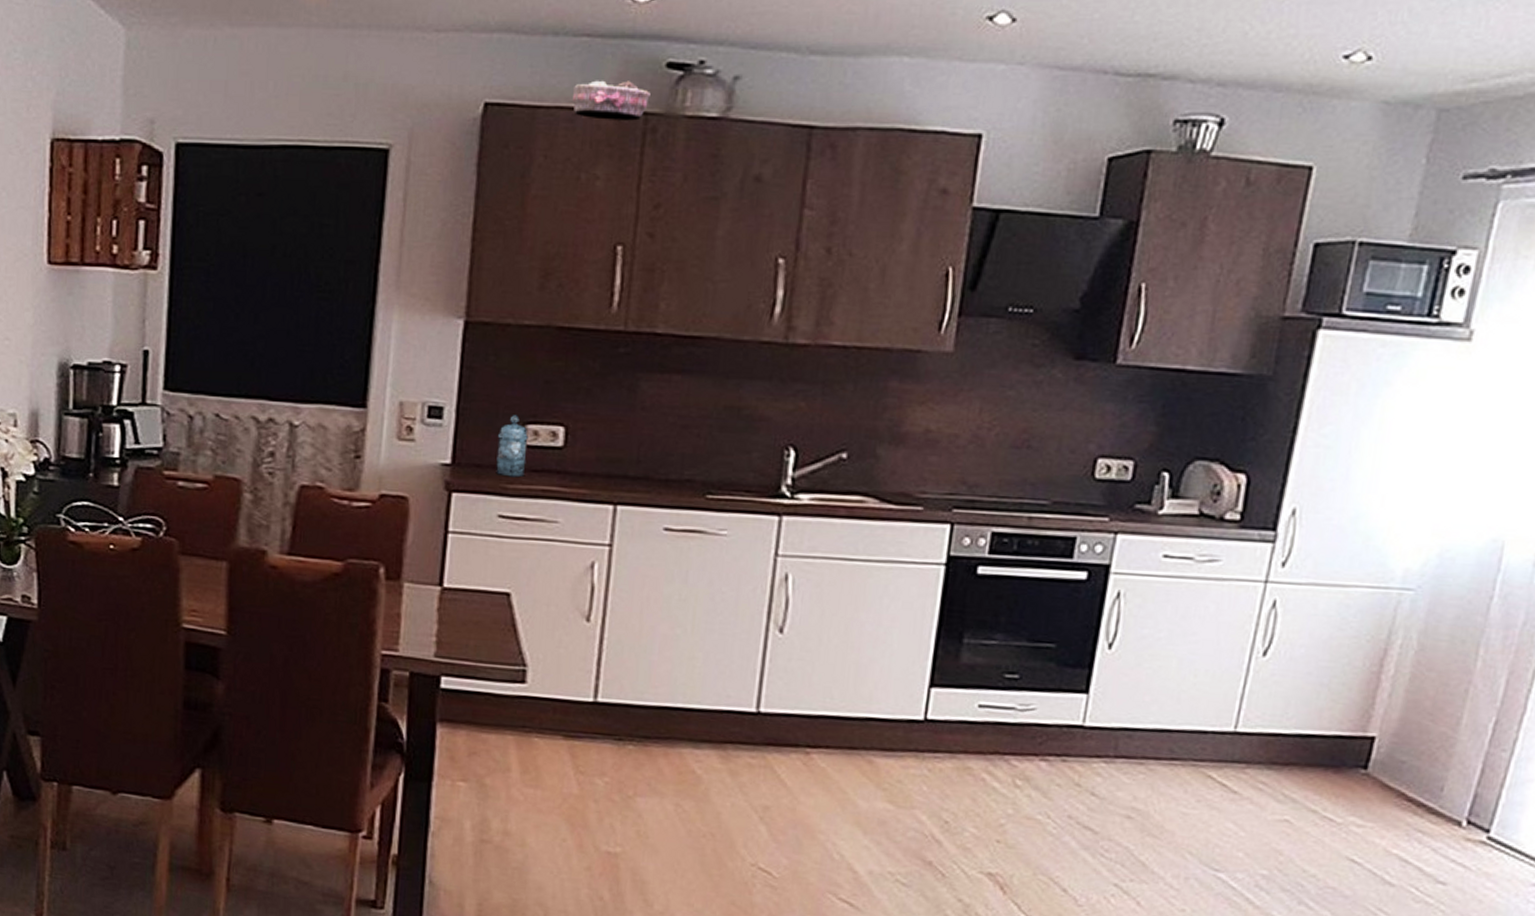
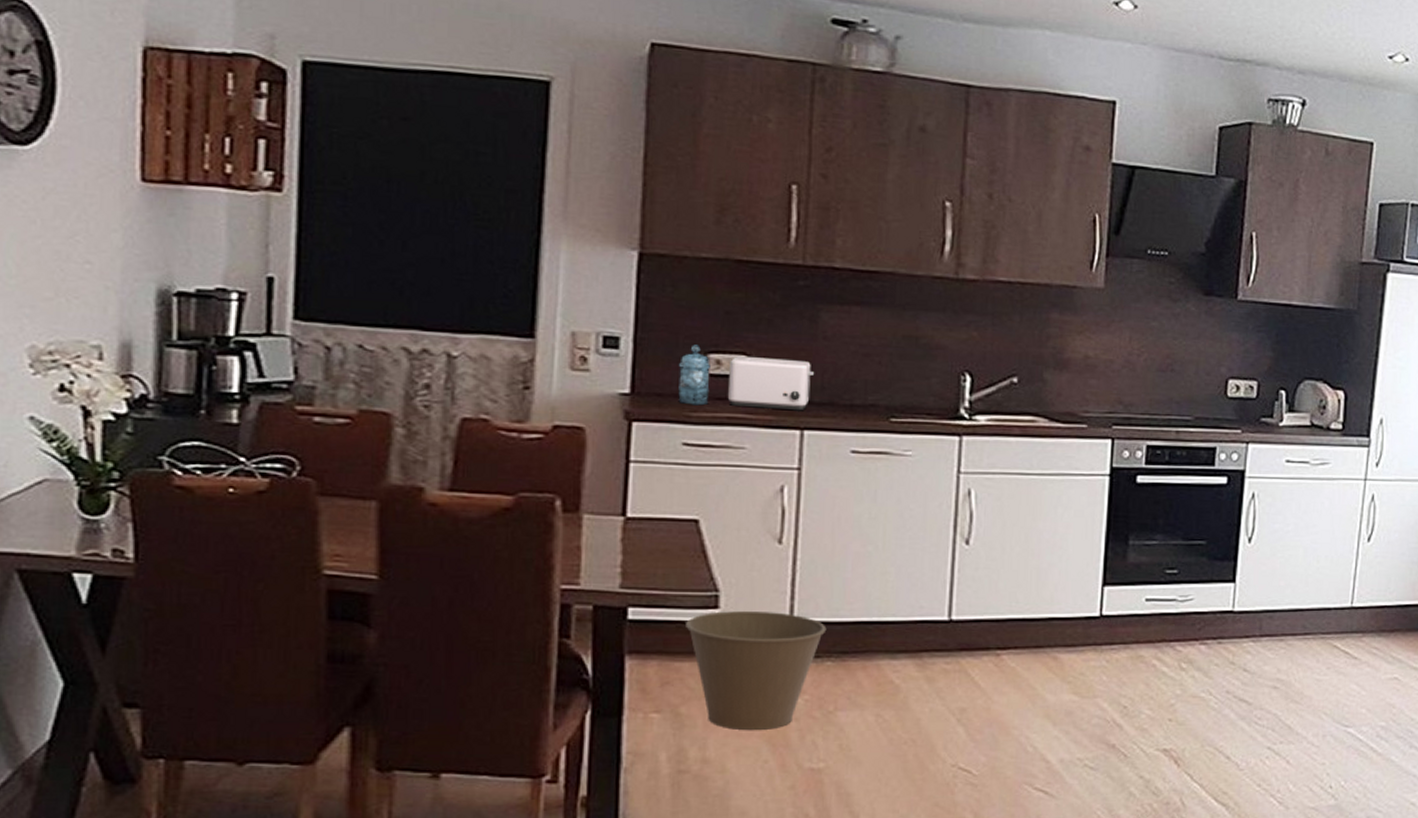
basket: none [494,686,630,809] -> present [686,611,827,730]
toaster: none [543,426,631,485] -> present [727,355,815,411]
decorative basket: present [573,80,651,121] -> none [741,29,817,70]

